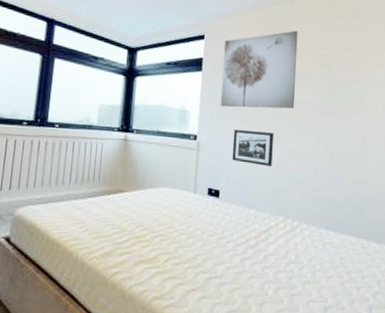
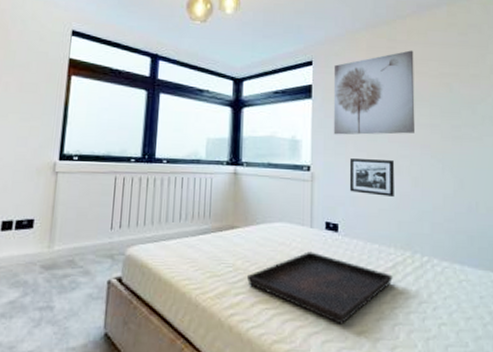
serving tray: none [132,215,266,283] -> present [247,251,393,325]

